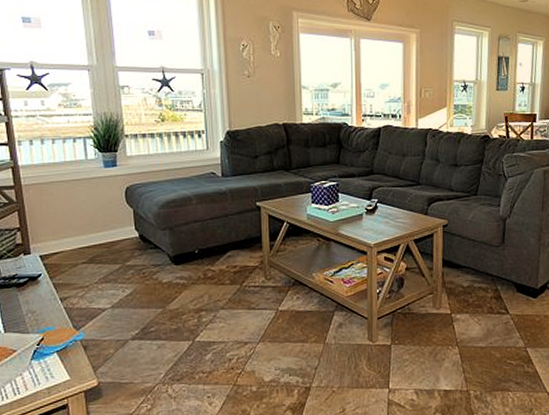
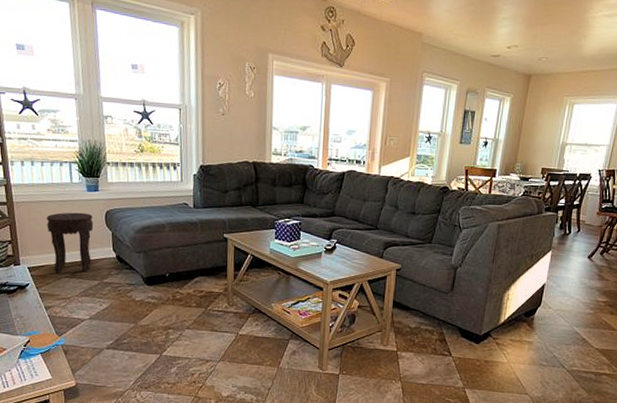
side table: none [59,191,113,259] -> present [46,212,94,273]

